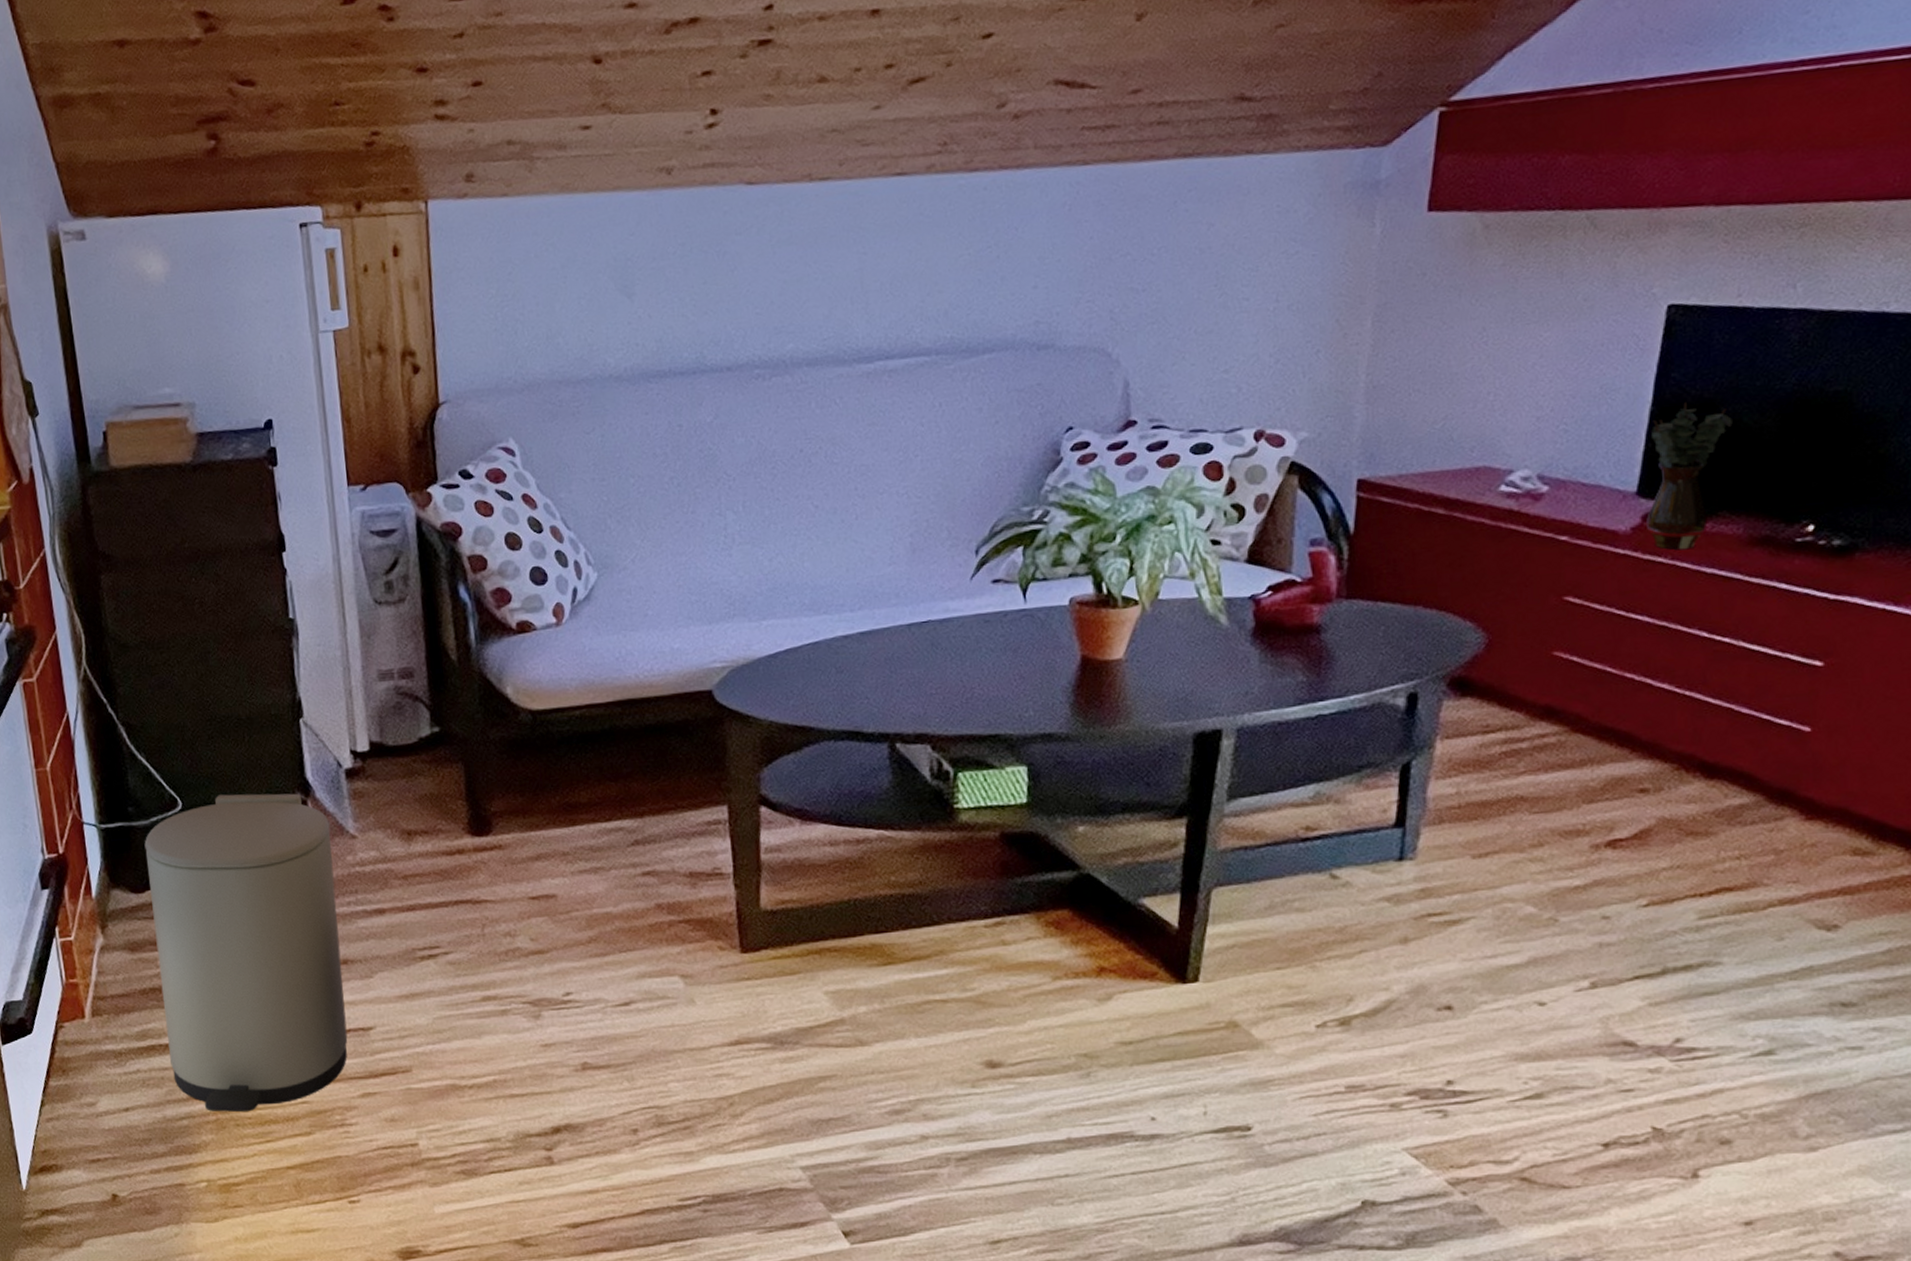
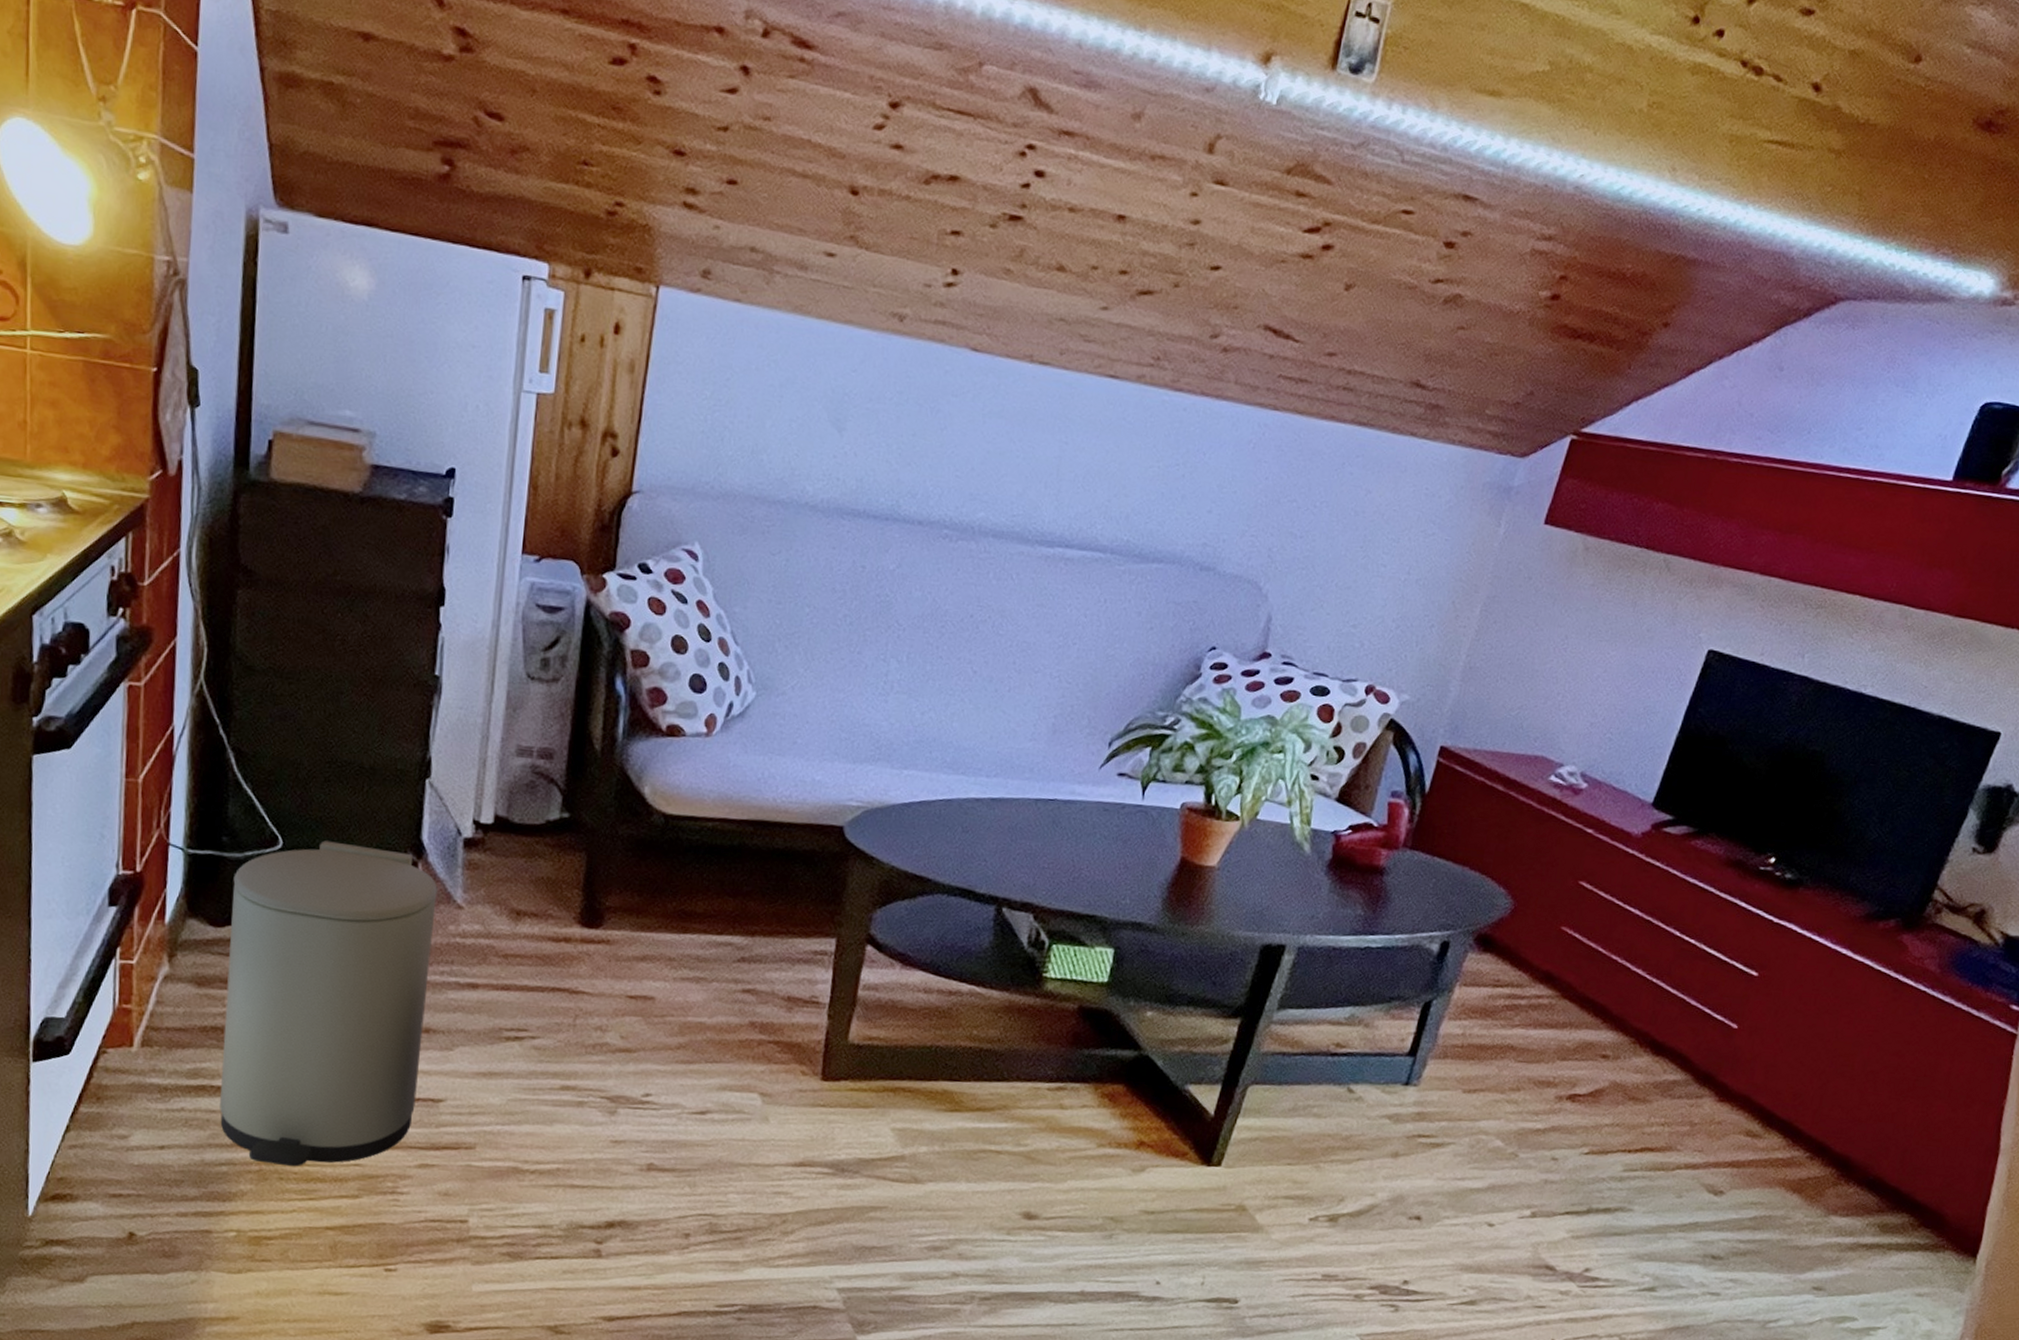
vase: present [1646,402,1733,550] -> none [1653,735,1735,859]

